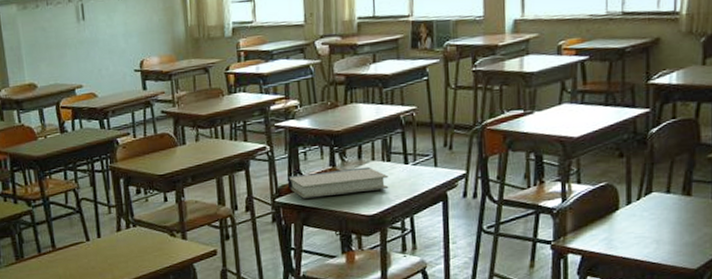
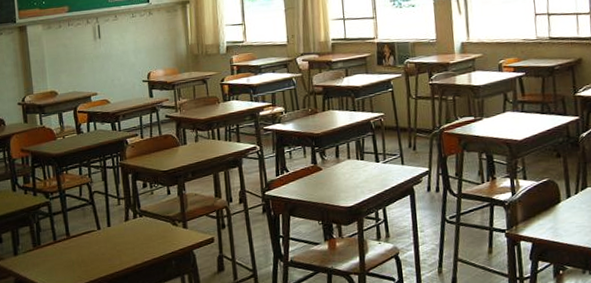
book: present [287,166,389,199] -> none [275,164,364,192]

